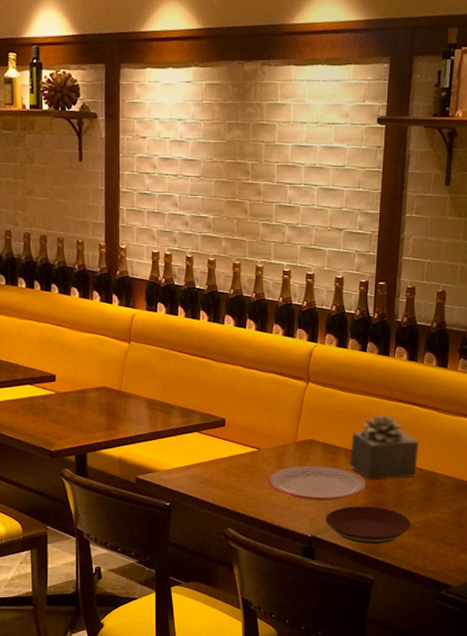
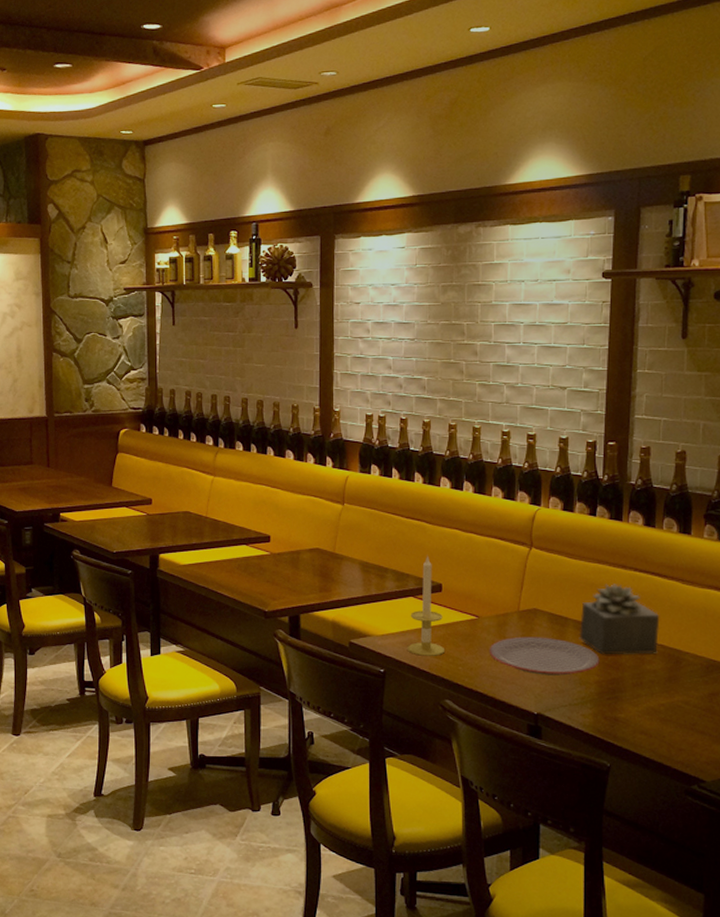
candle: none [191,391,228,488] -> present [407,555,446,656]
plate: present [325,506,412,544] -> none [553,683,654,727]

